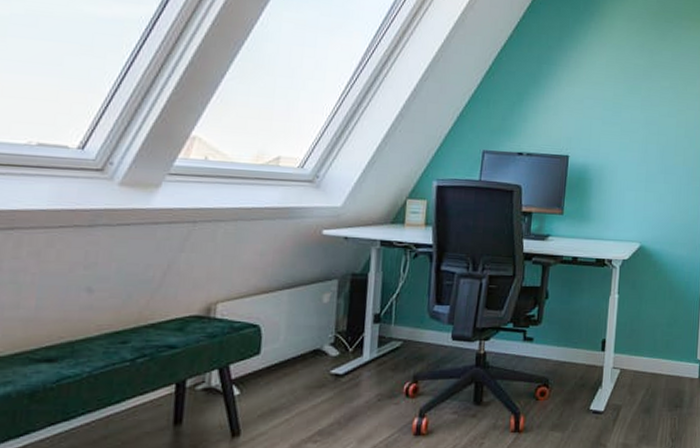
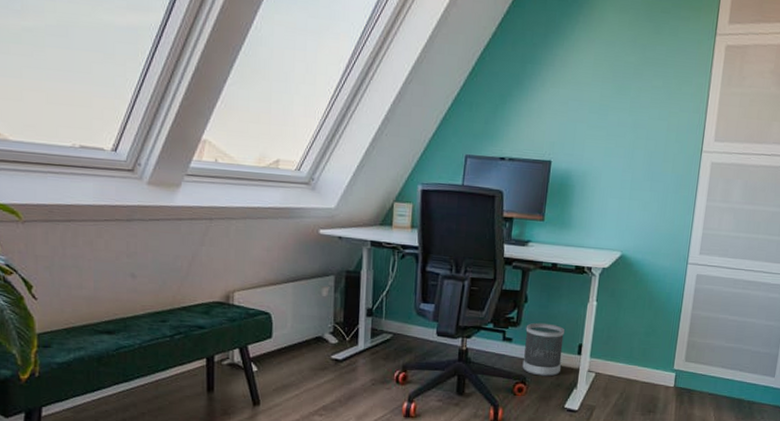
wastebasket: none [544,319,587,377] -> present [522,322,564,377]

